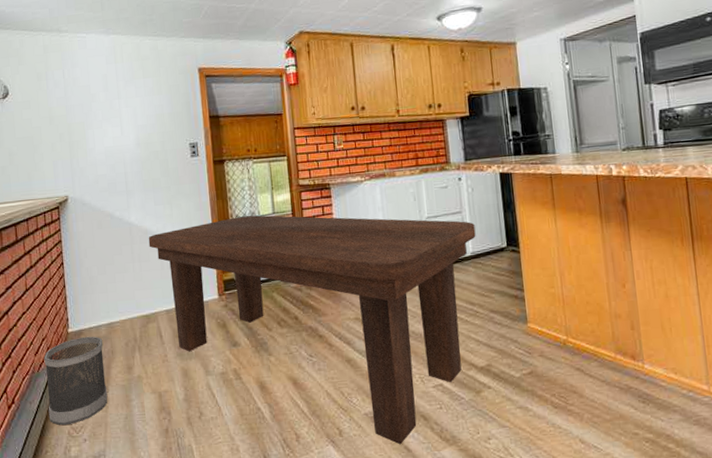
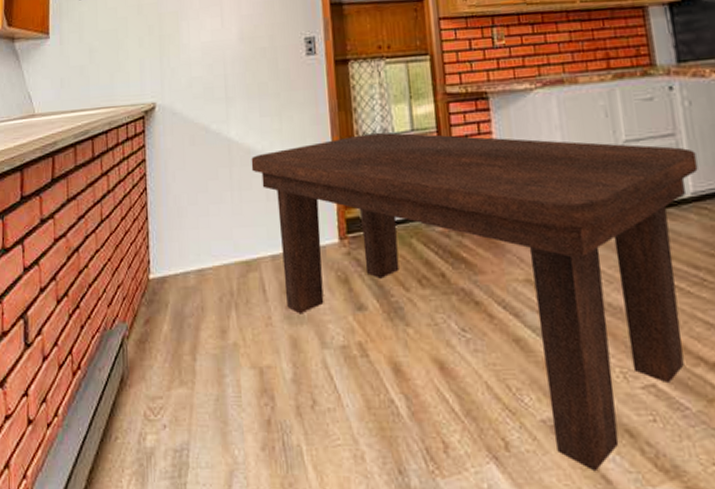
wastebasket: present [44,336,108,426] -> none [118,285,195,404]

